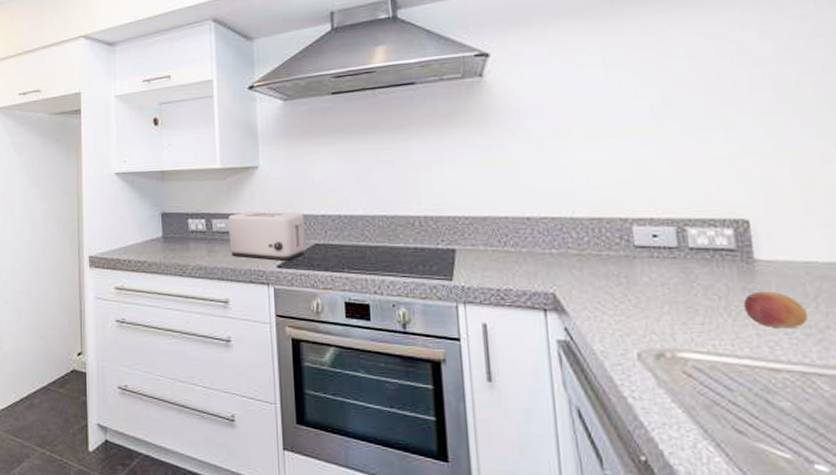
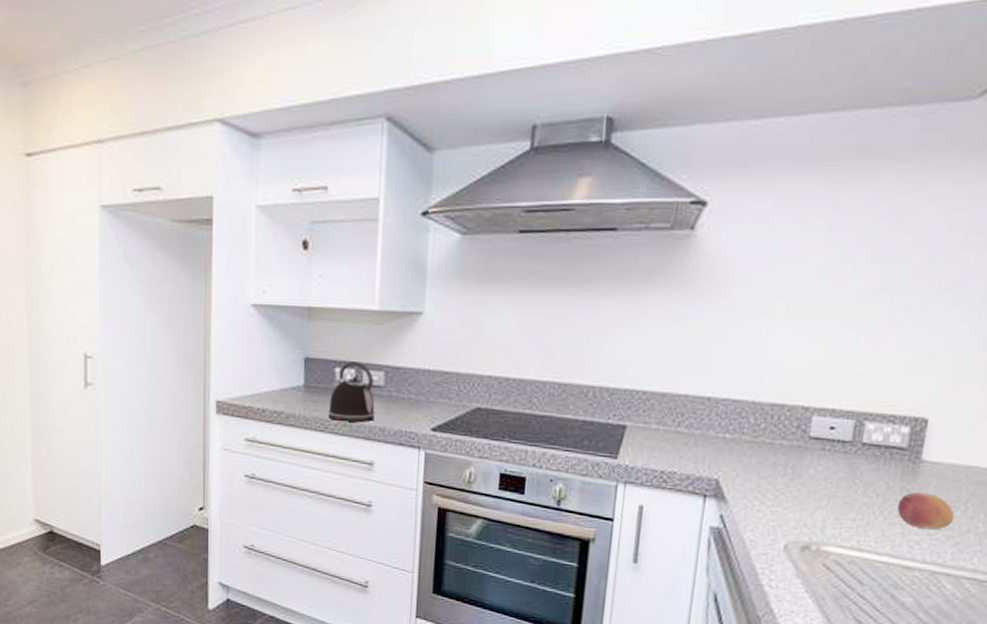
kettle: none [184,213,226,266] -> present [328,361,375,423]
toaster: present [228,211,305,261] -> none [380,364,468,424]

